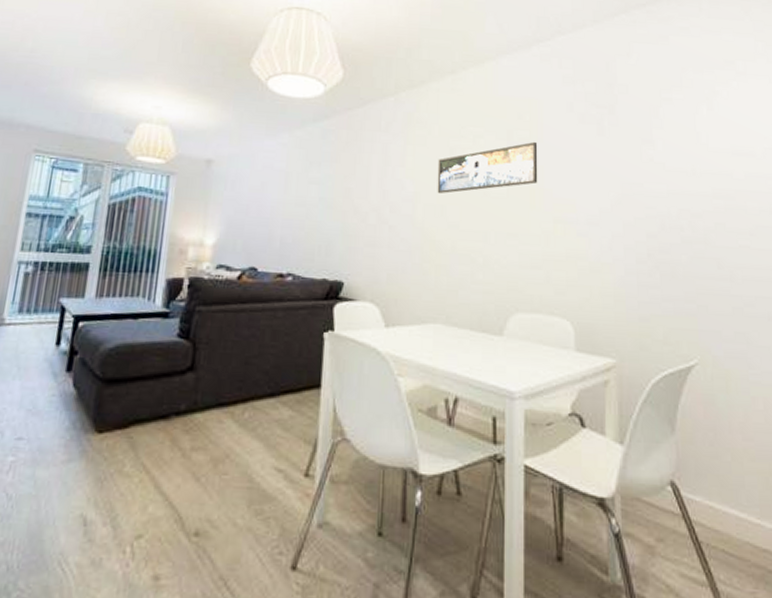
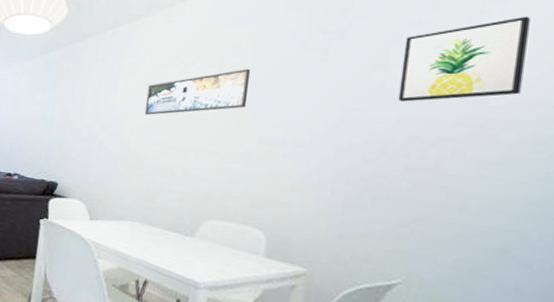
wall art: none [662,98,753,176] -> present [398,16,530,102]

